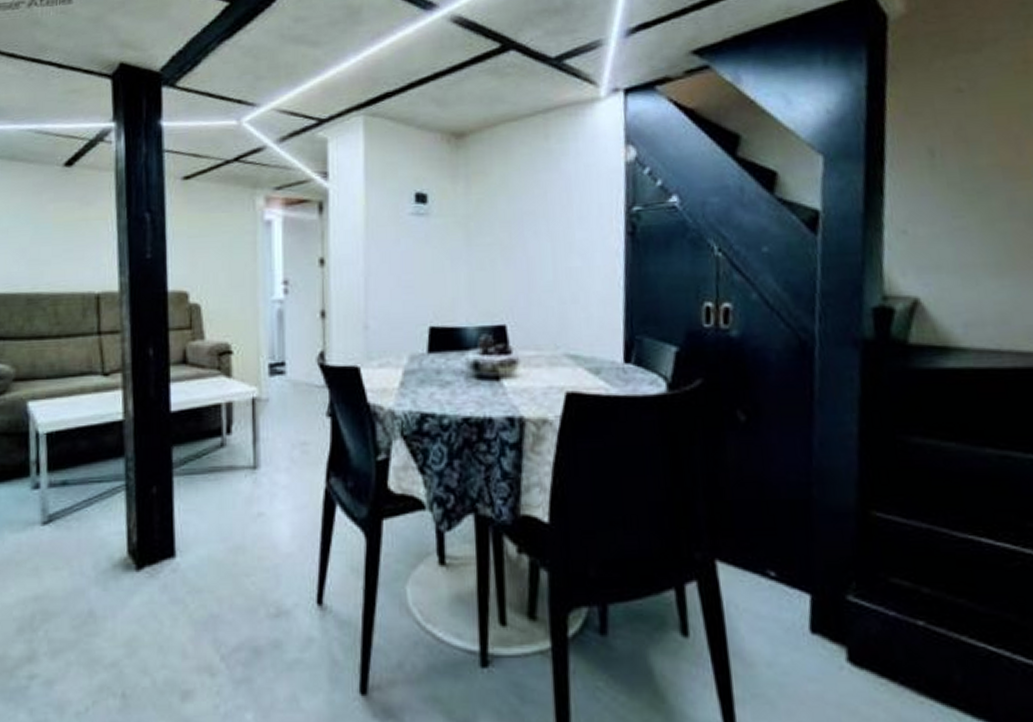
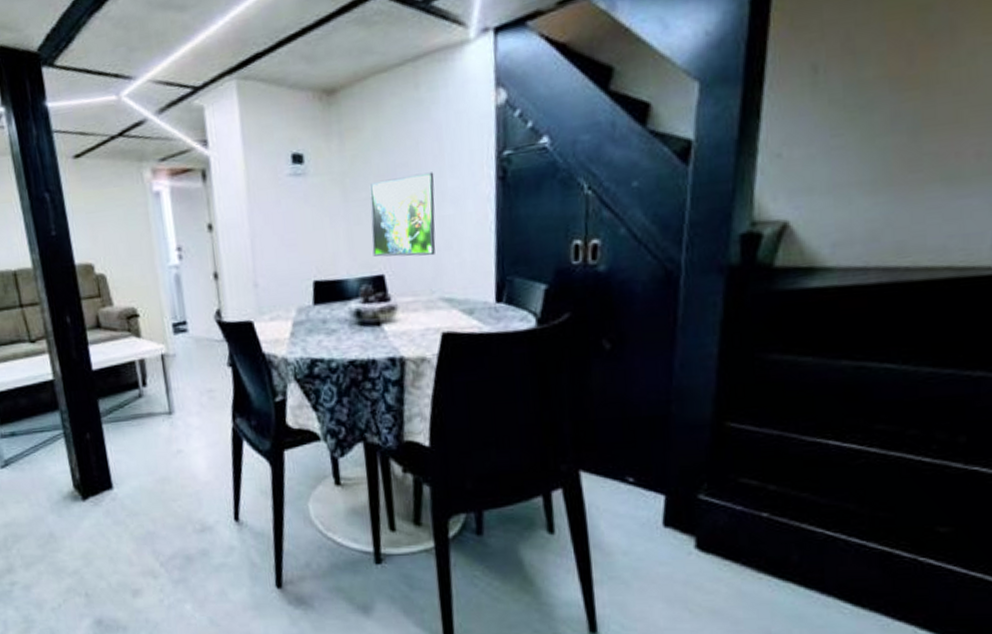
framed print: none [494,222,562,308] -> present [369,172,436,257]

